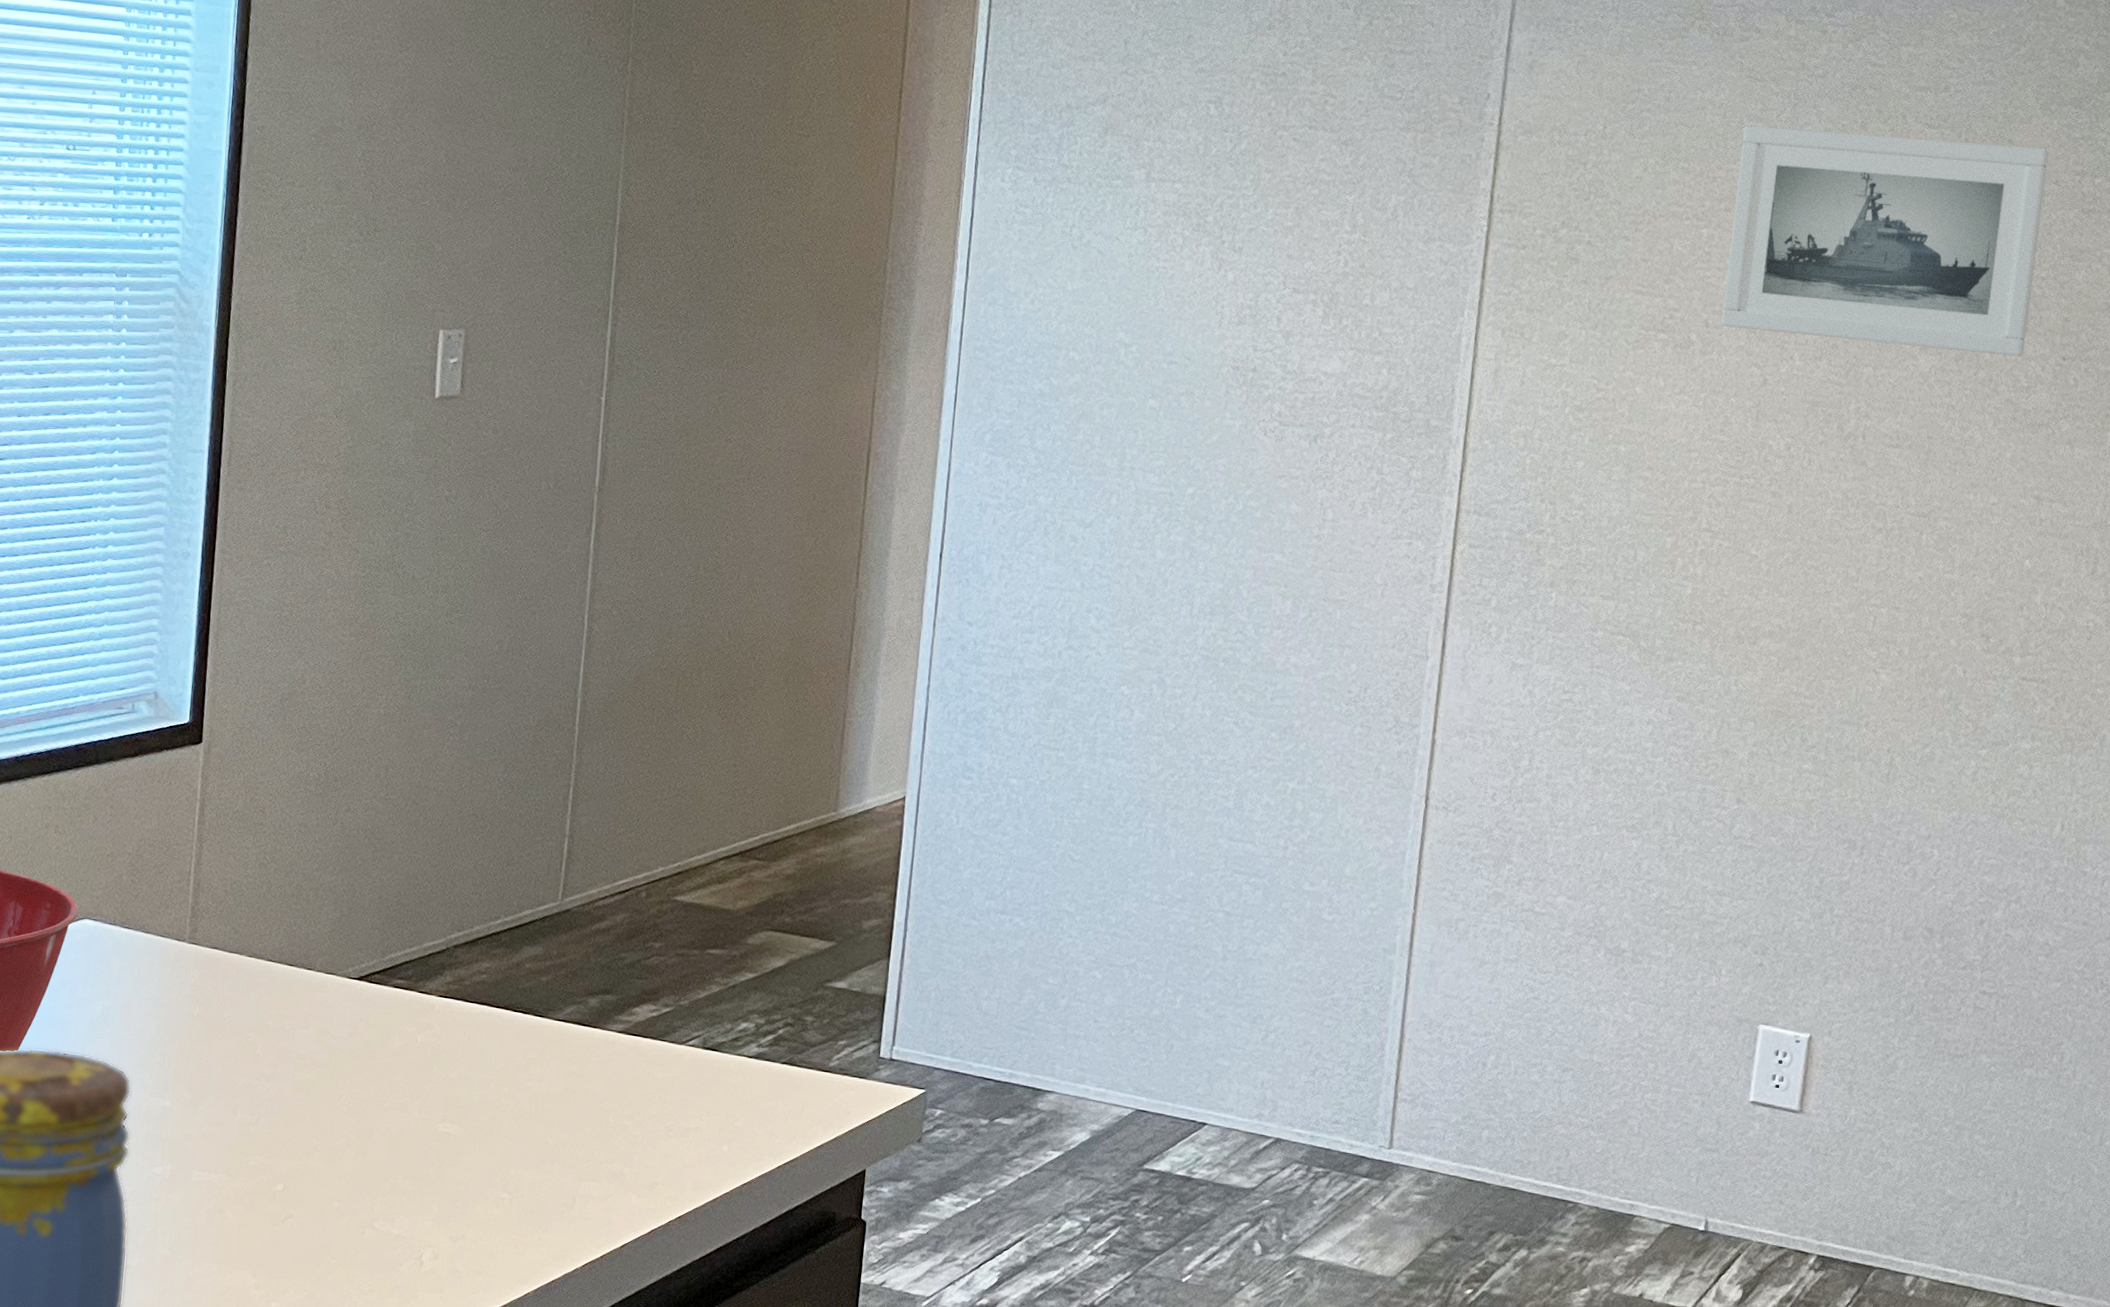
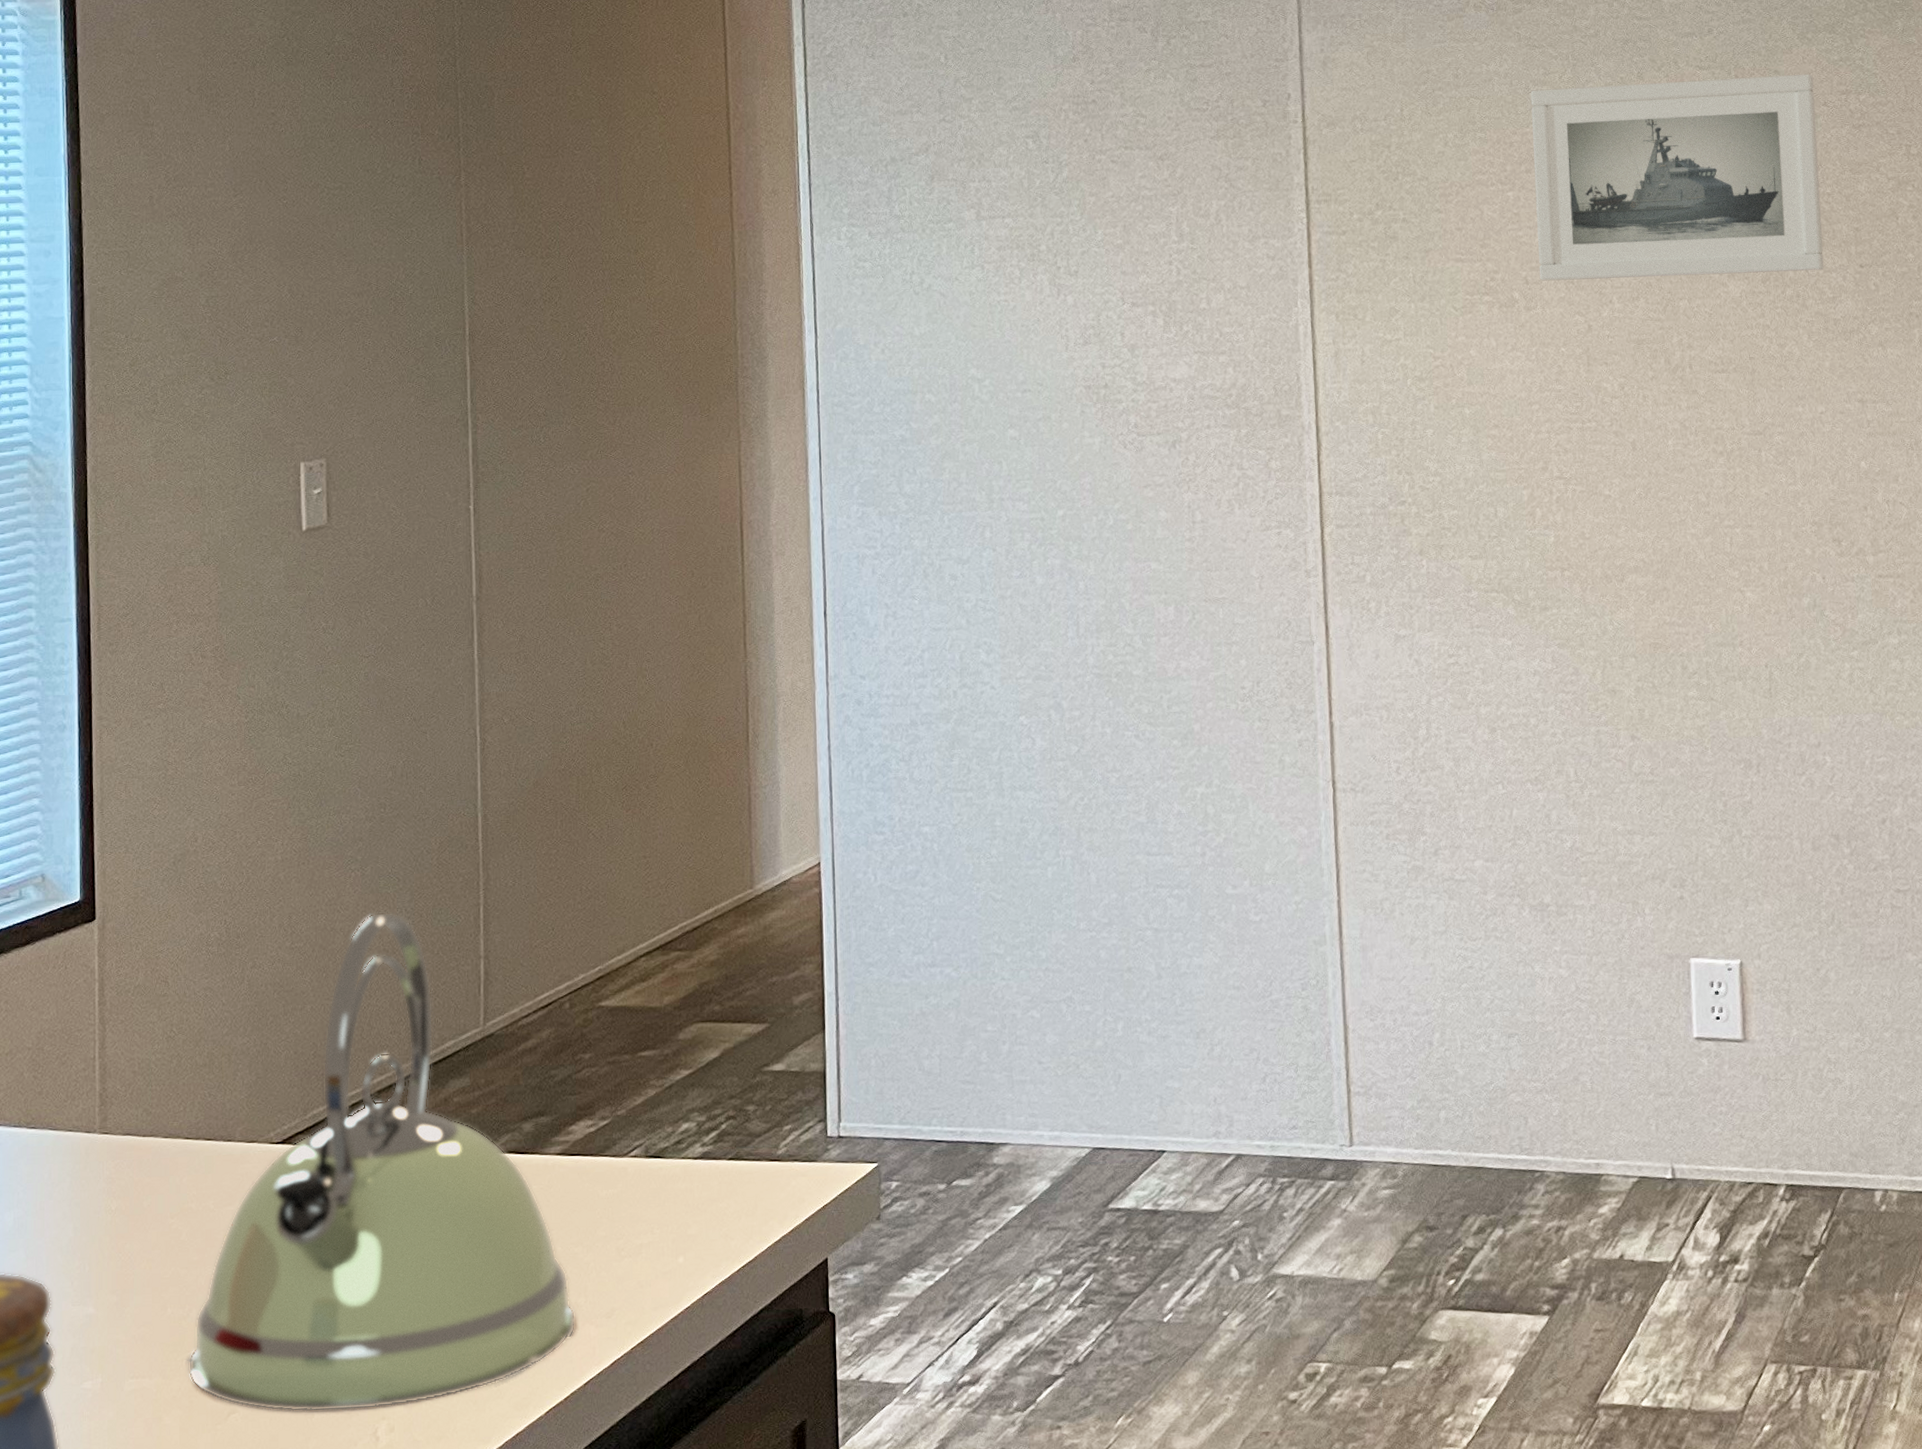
kettle: none [252,777,620,1238] -> present [188,912,576,1413]

